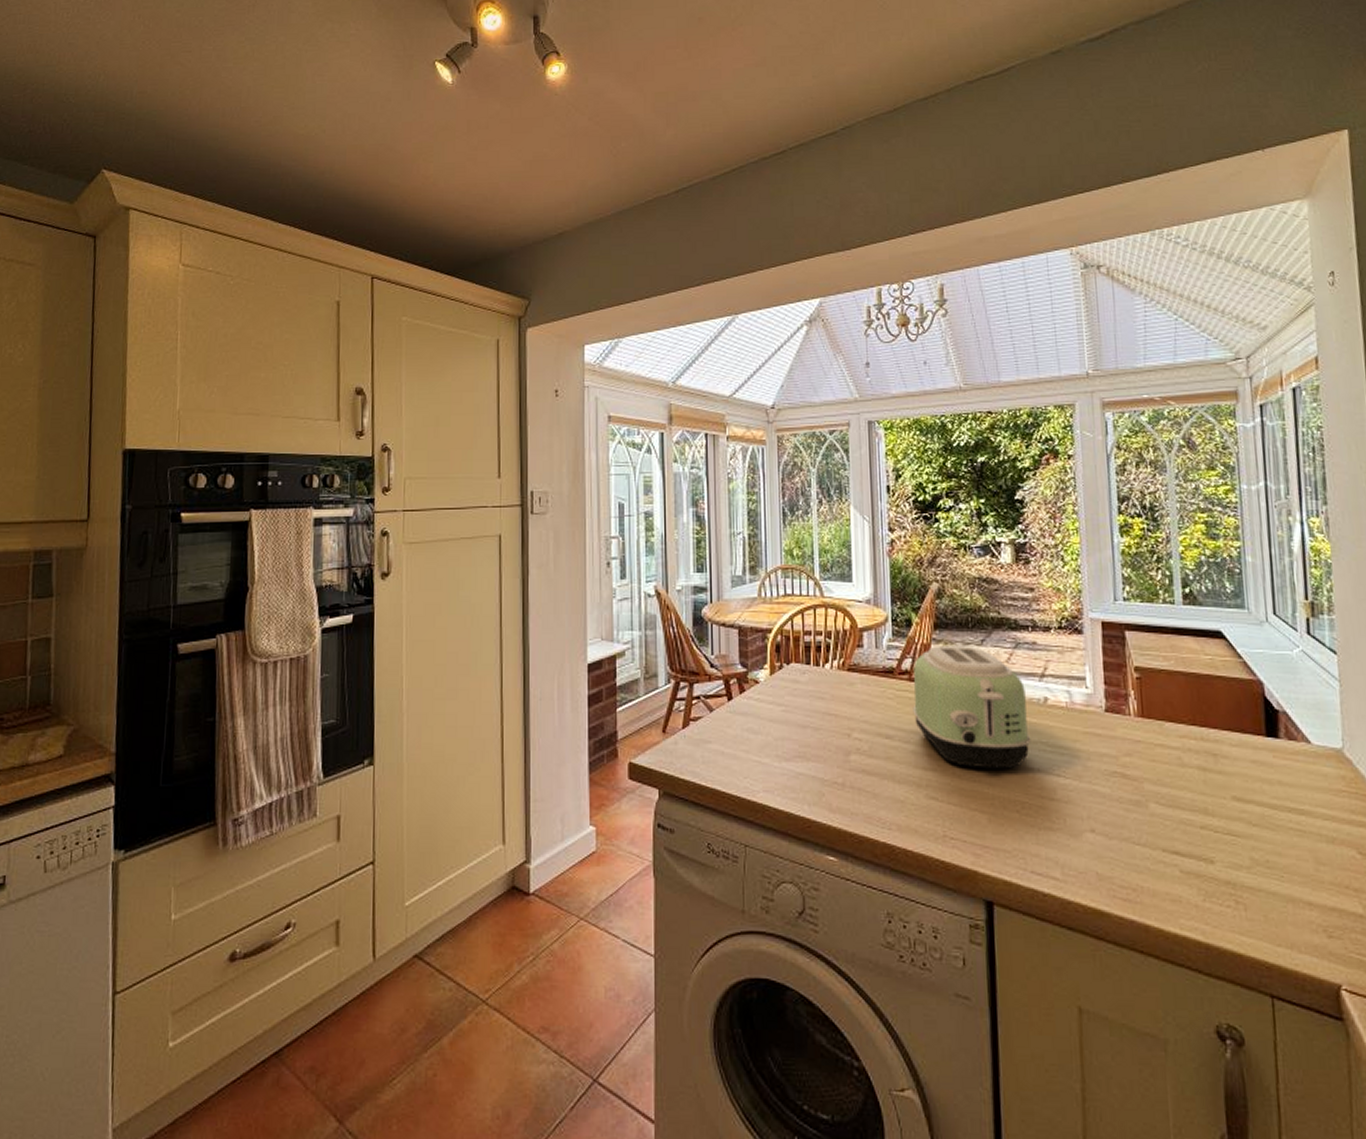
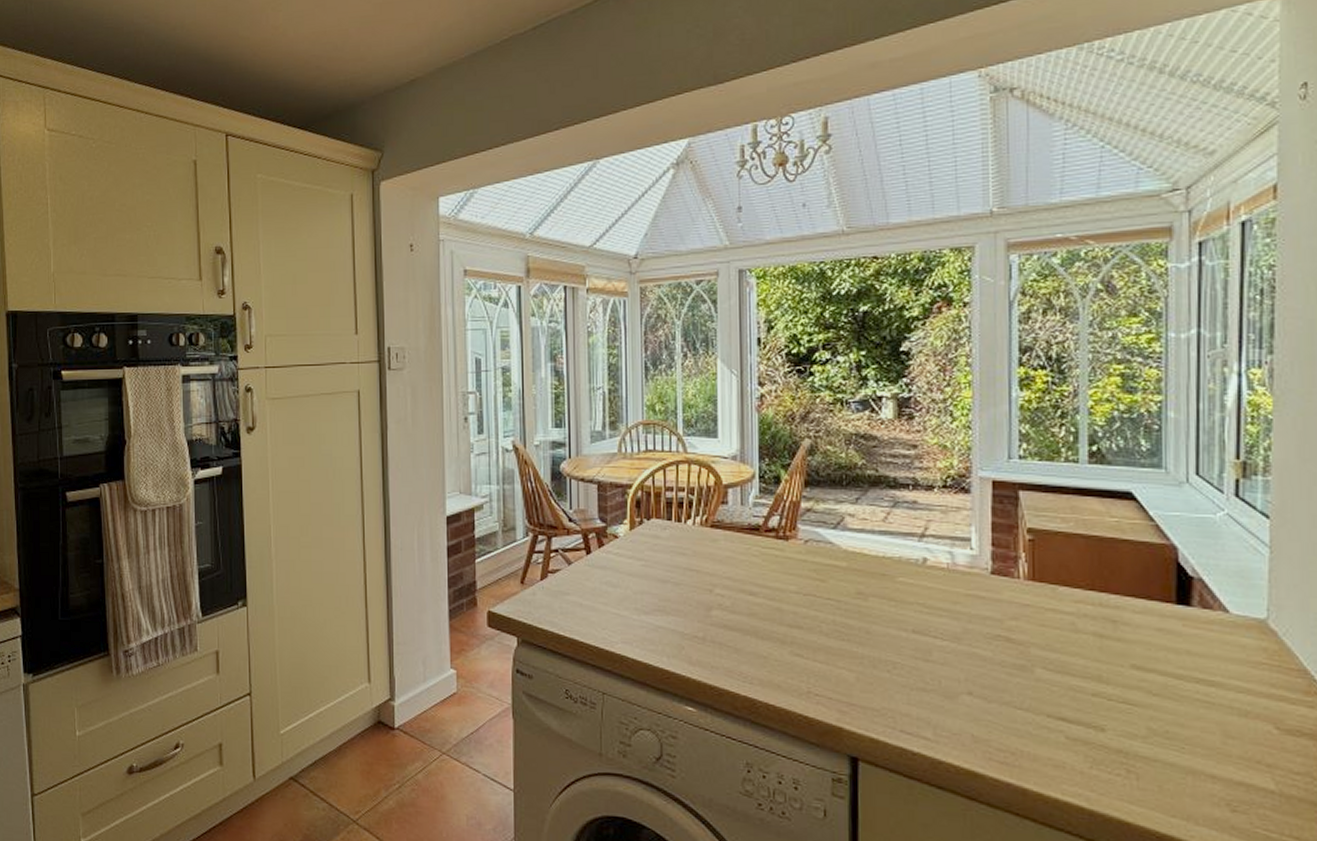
toaster: present [912,646,1031,769] -> none [779,504,907,629]

